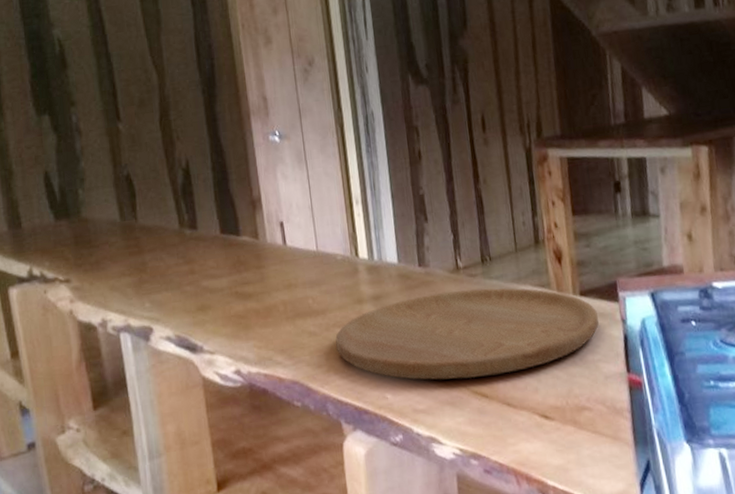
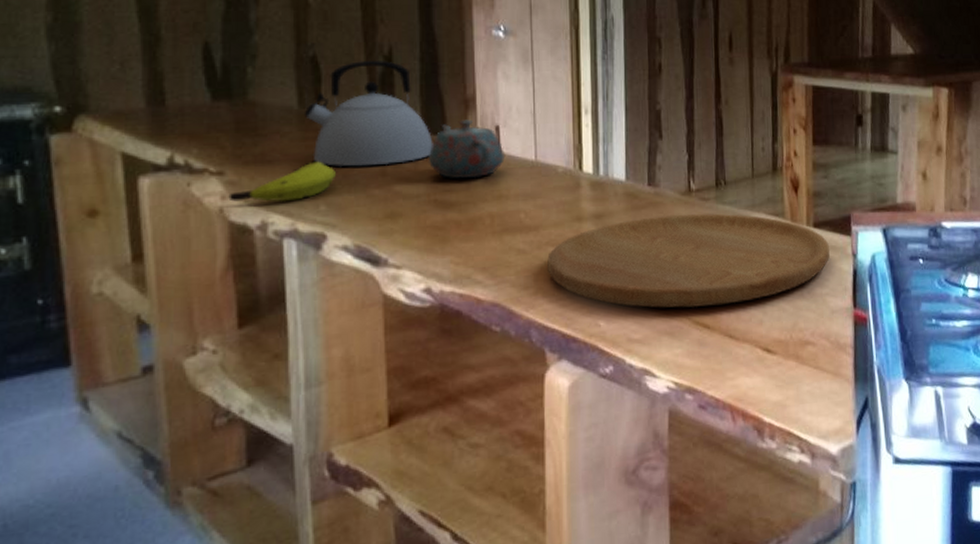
banana: none [75,265,155,304] -> present [228,161,336,202]
kettle: none [125,173,230,269] -> present [304,61,433,168]
teapot: none [227,218,291,272] -> present [428,119,506,179]

